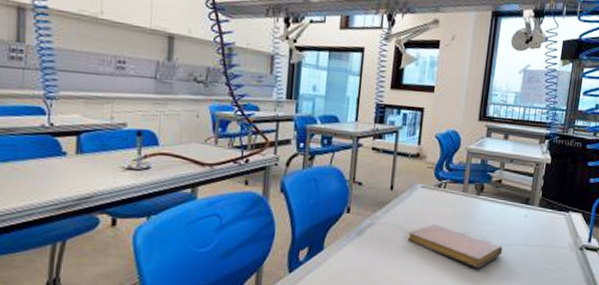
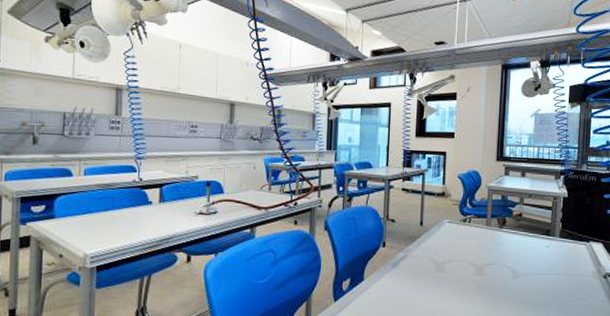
notebook: present [408,223,503,269] -> none [438,255,528,296]

